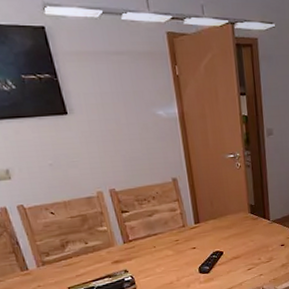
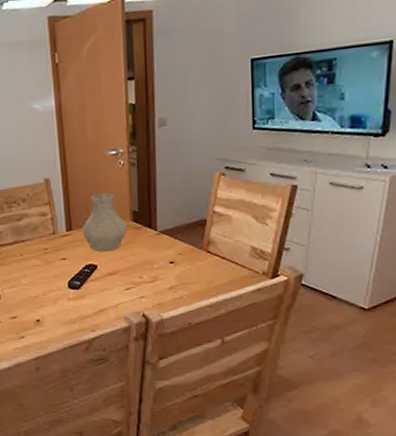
vase: none [208,189,247,240] -> present [81,192,128,252]

